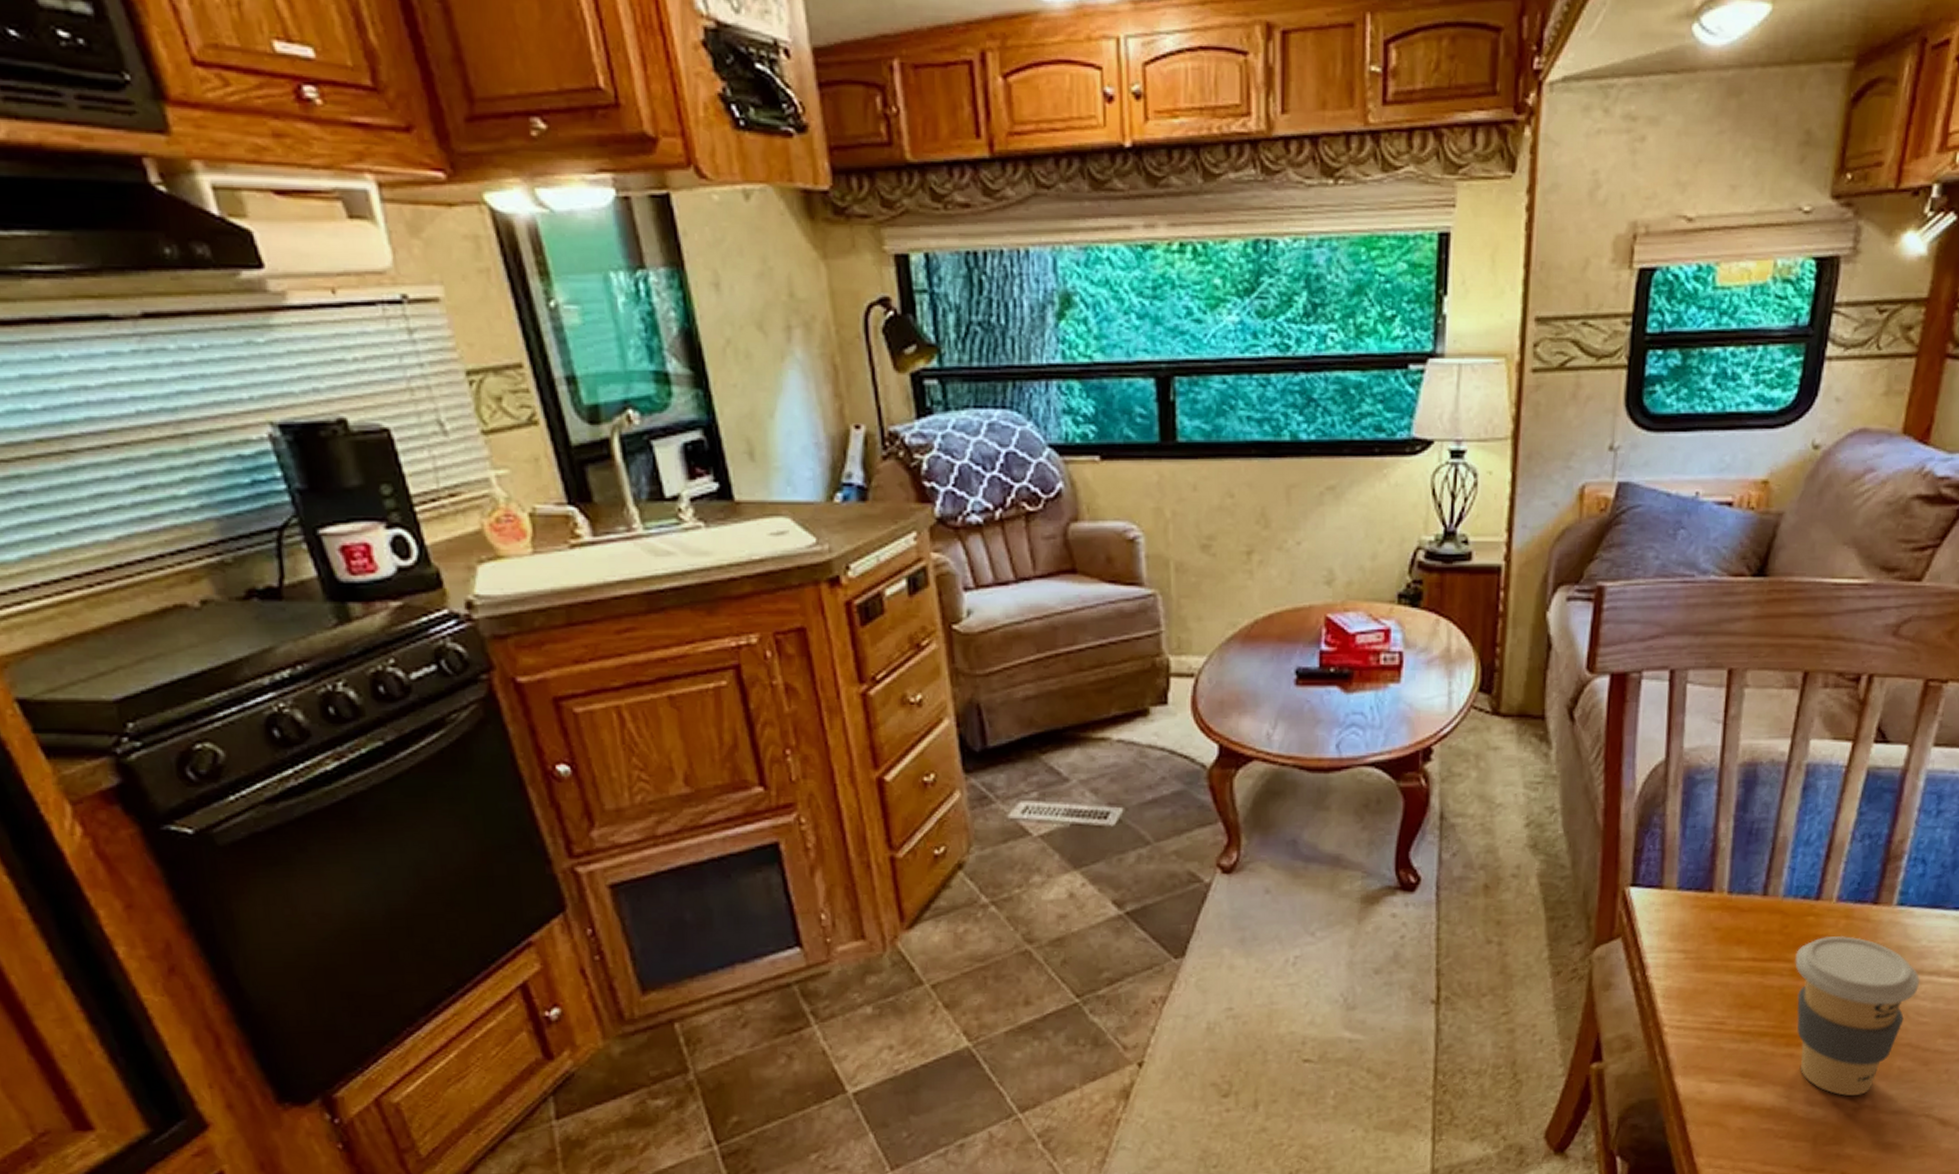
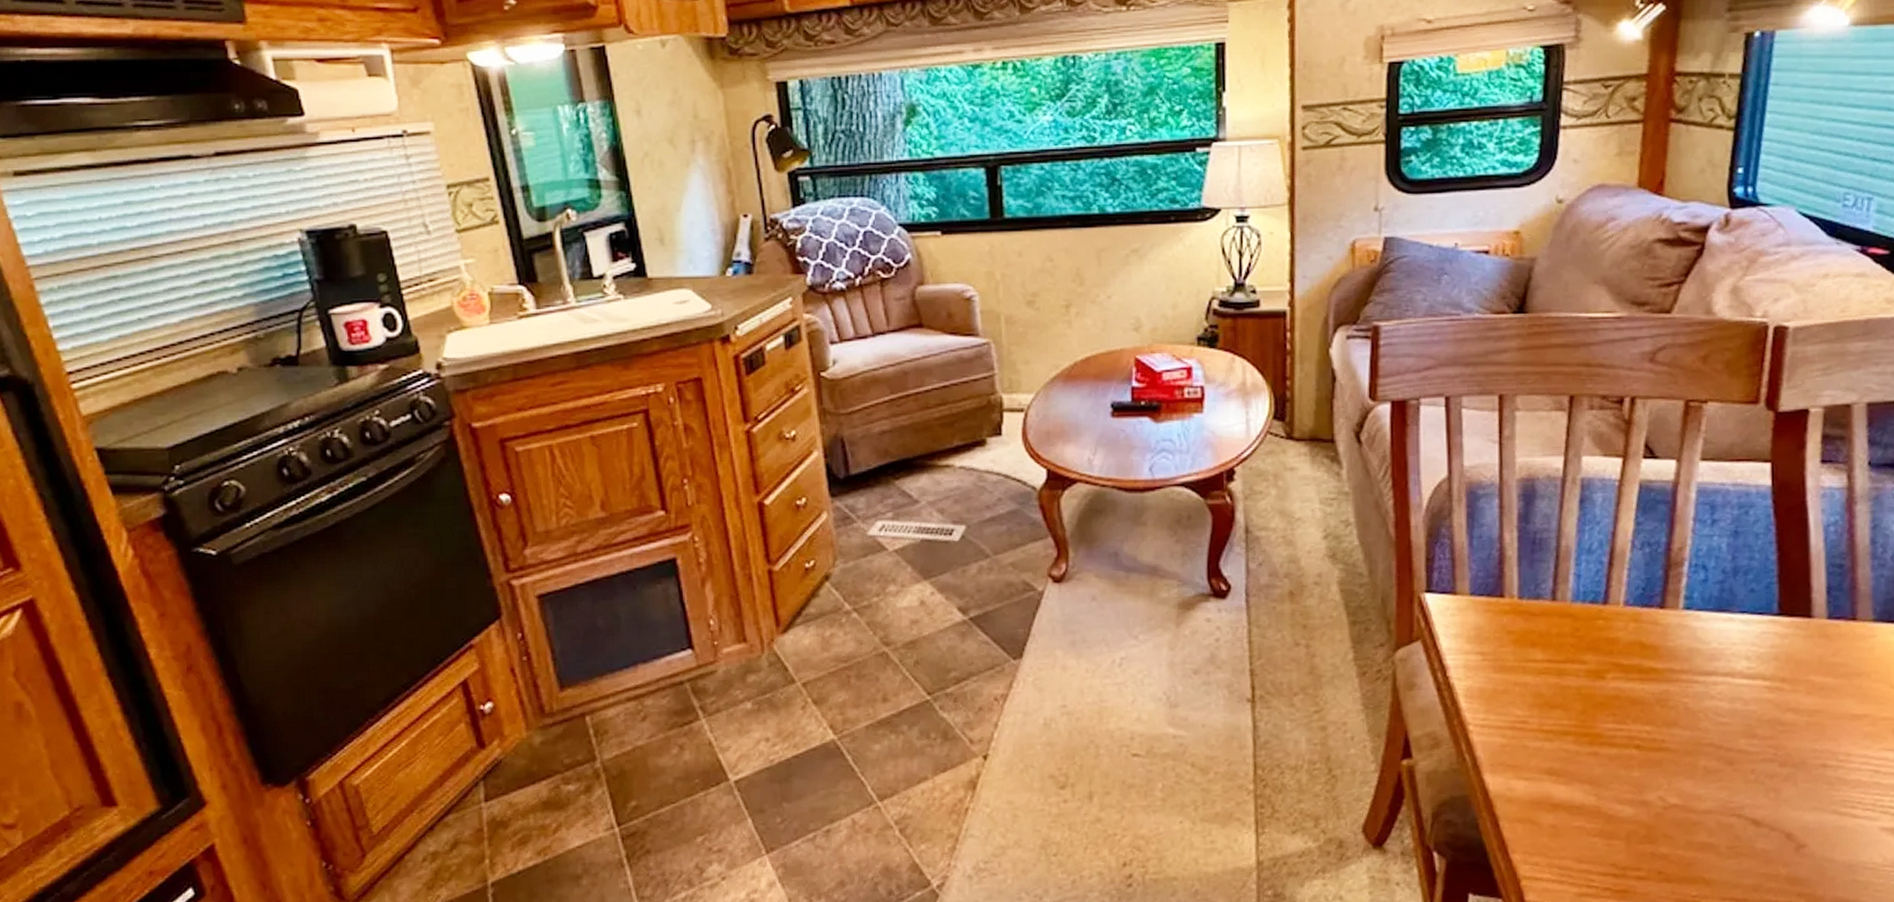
coffee cup: present [1795,935,1920,1096] -> none [1589,638,1715,795]

